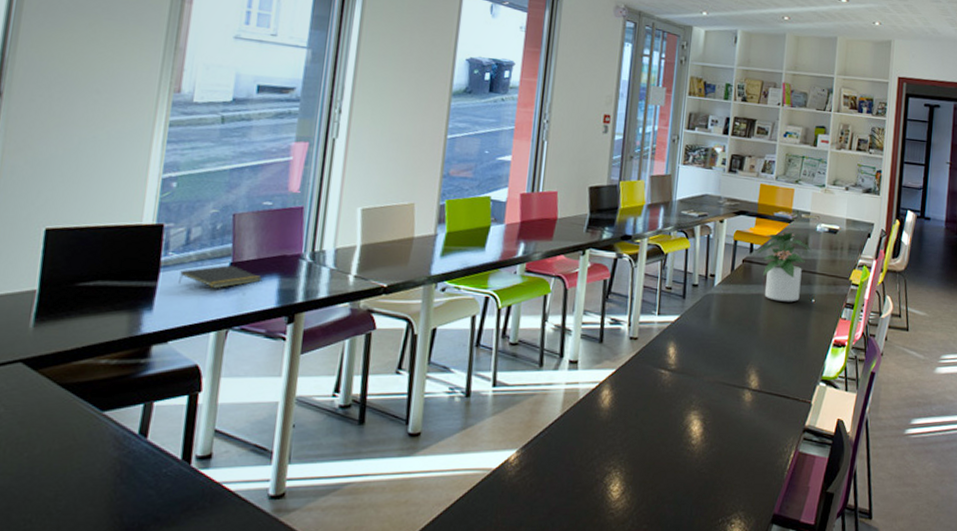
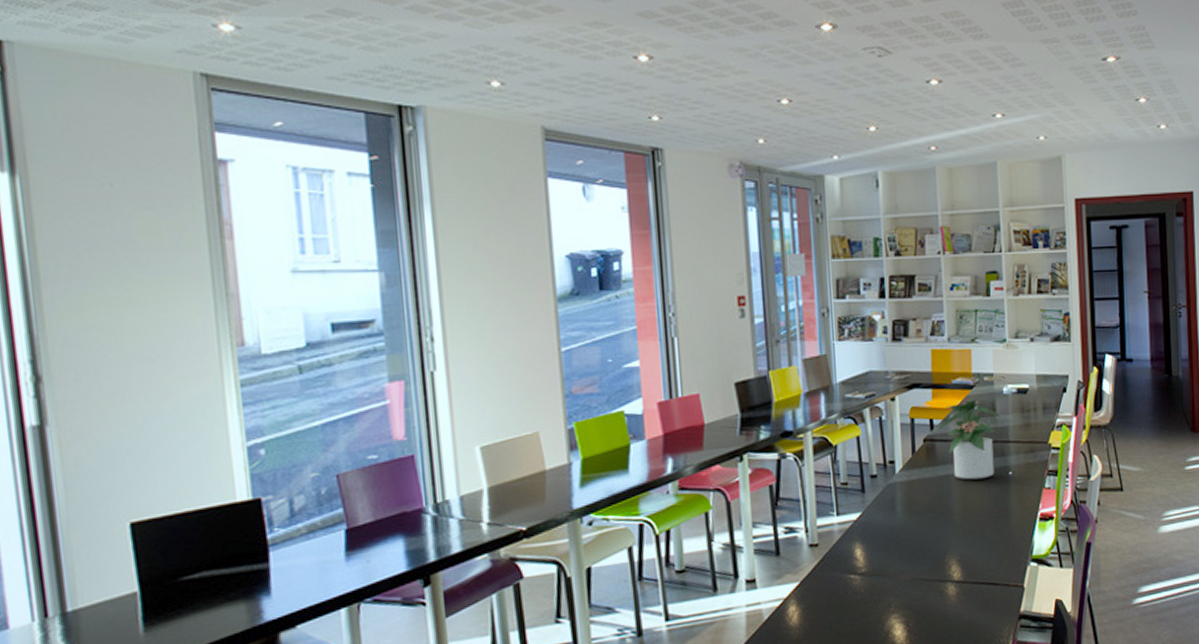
notepad: present [179,265,263,289] -> none [292,532,386,562]

